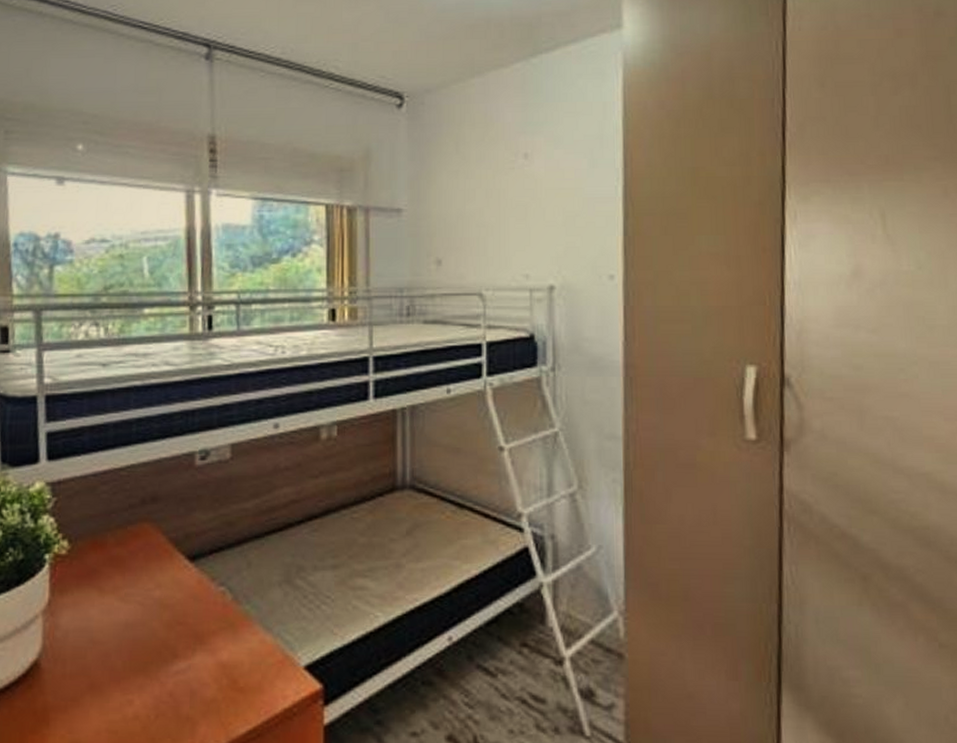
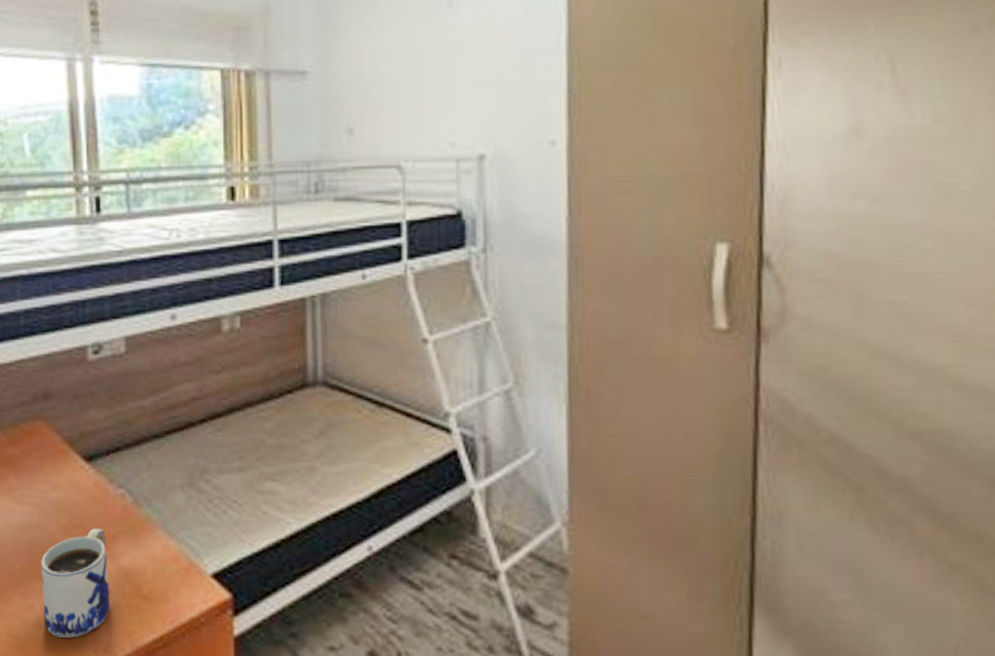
mug: none [142,624,208,732] -> present [41,528,110,638]

